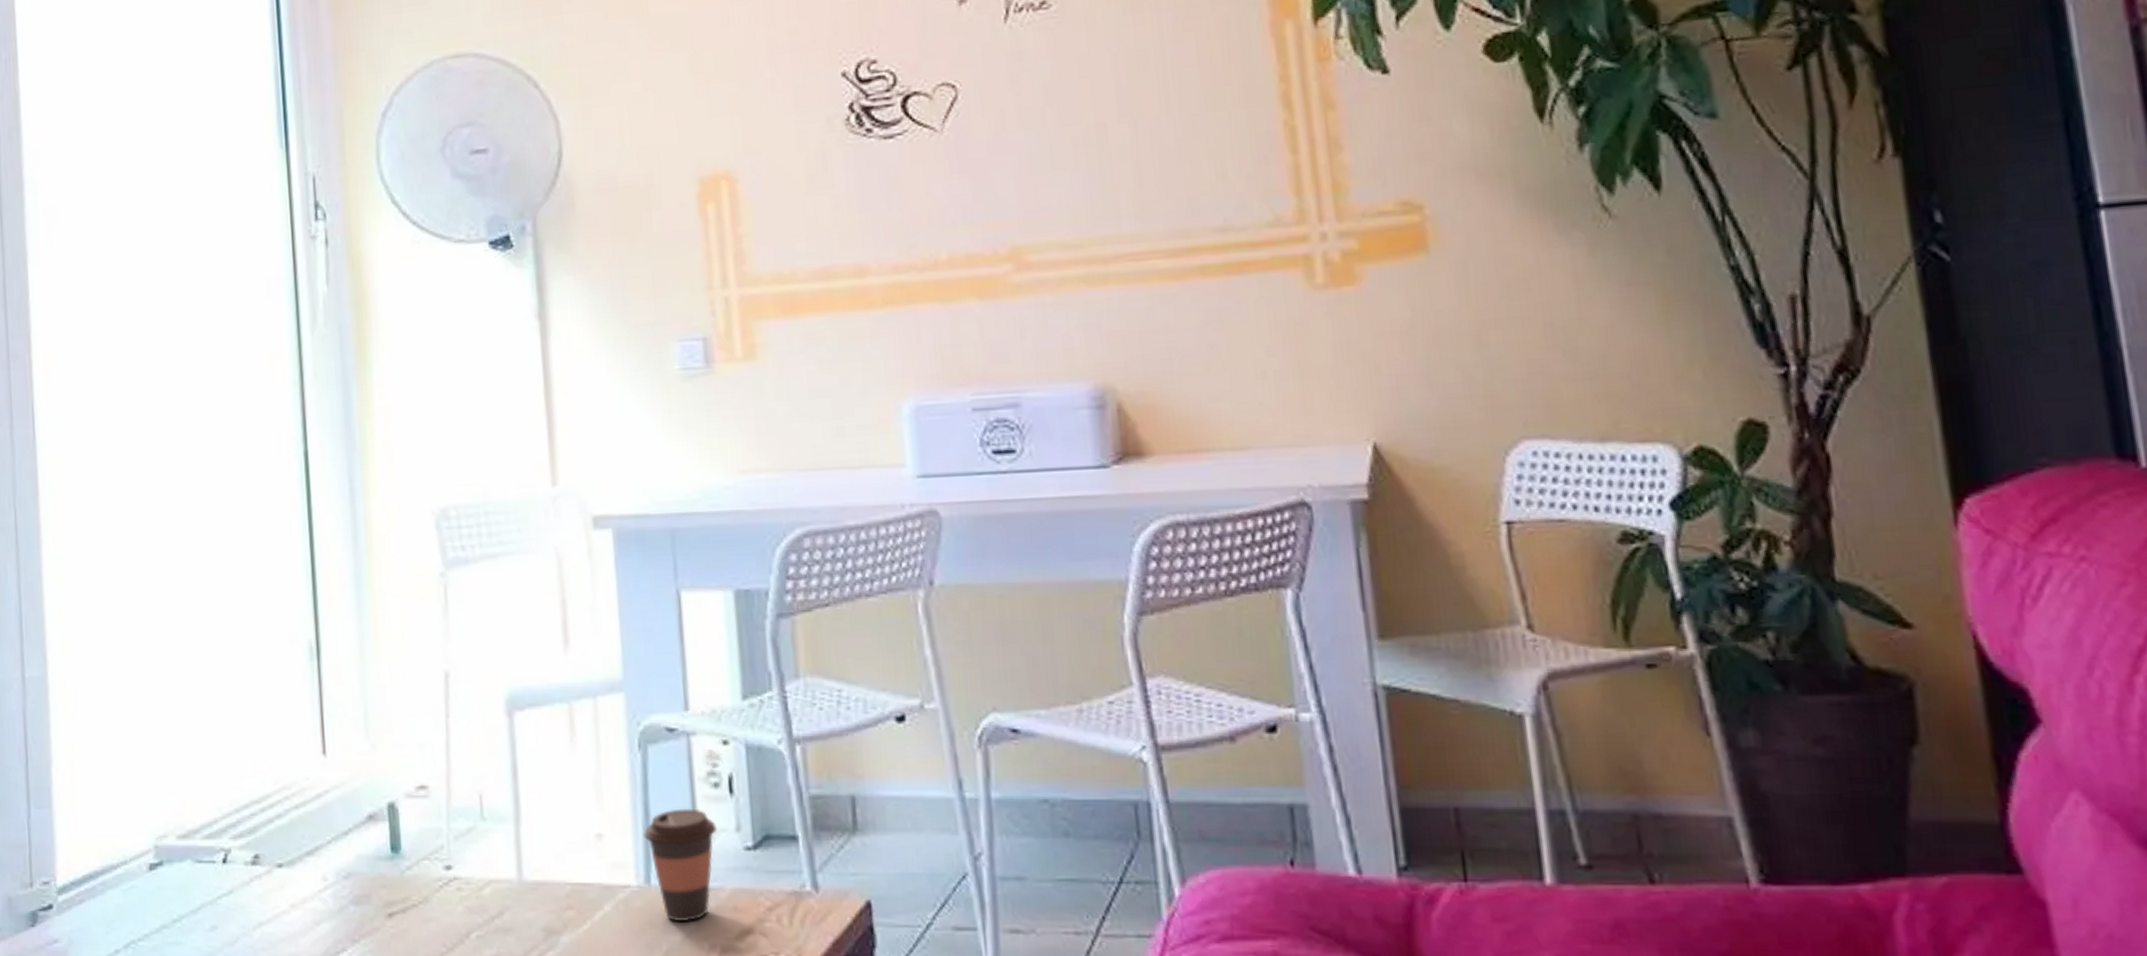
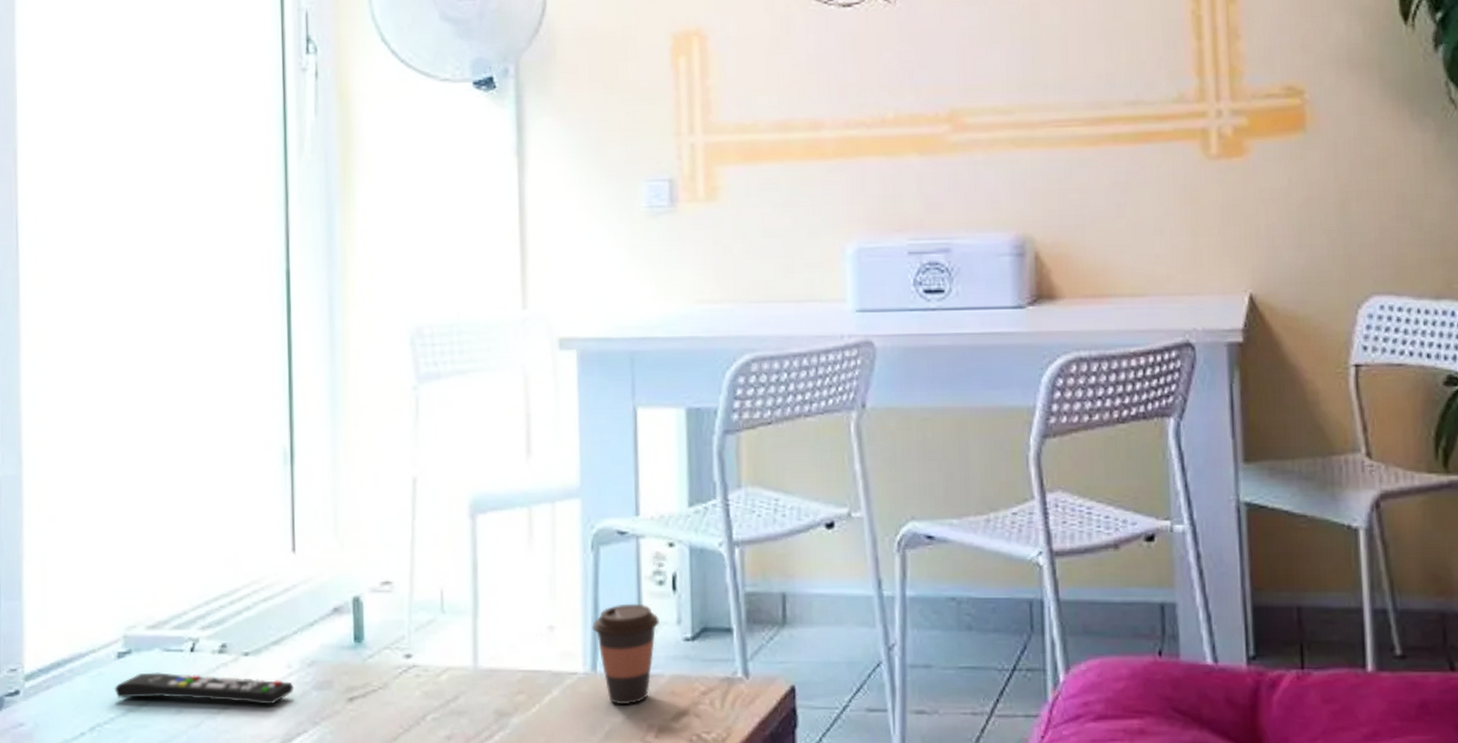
remote control: none [147,885,331,921] -> present [114,672,294,705]

